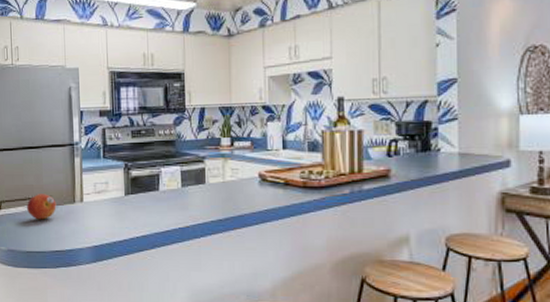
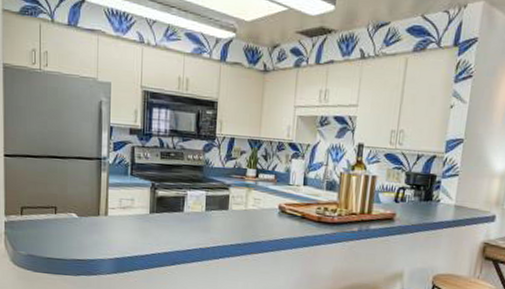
fruit: present [26,194,57,220] -> none [48,203,80,229]

